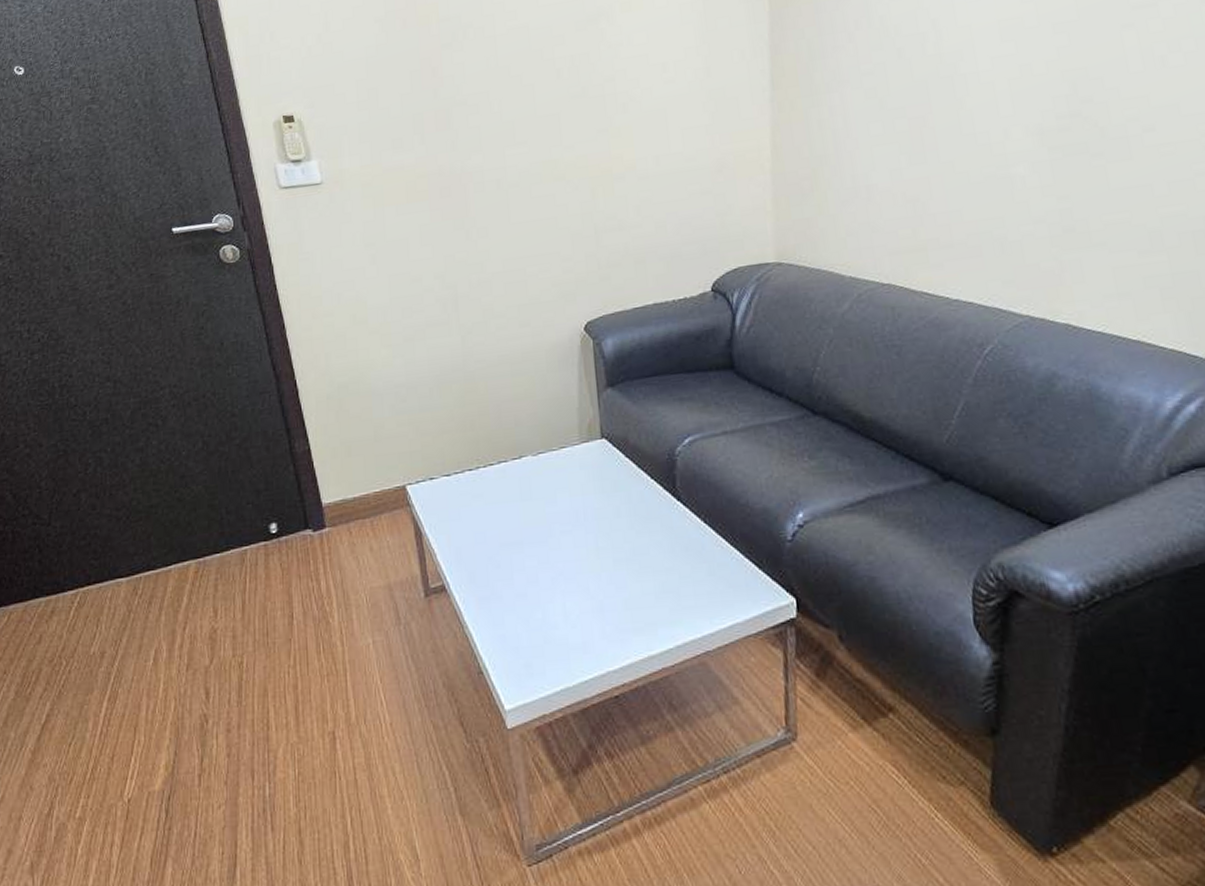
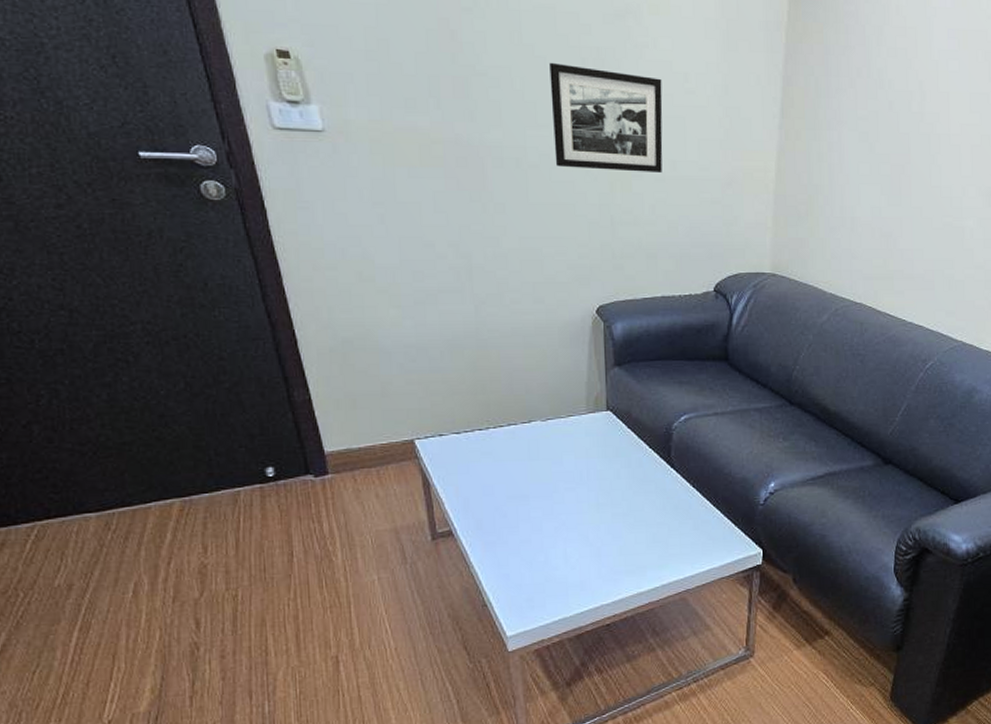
picture frame: none [525,73,646,182] -> present [549,63,663,172]

